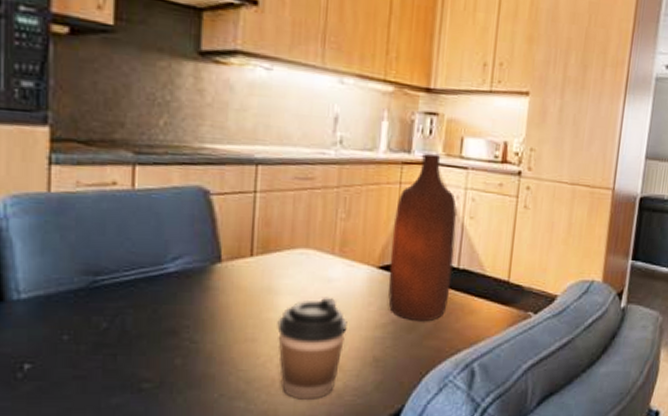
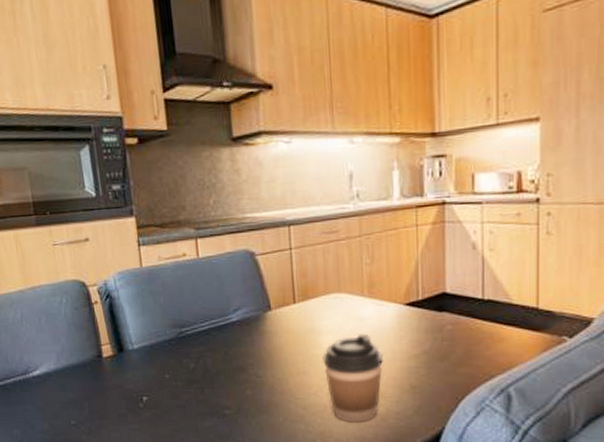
bottle: present [388,153,457,322] -> none [415,193,477,351]

